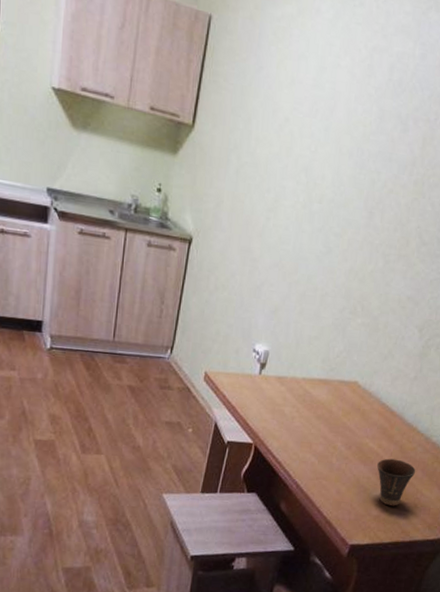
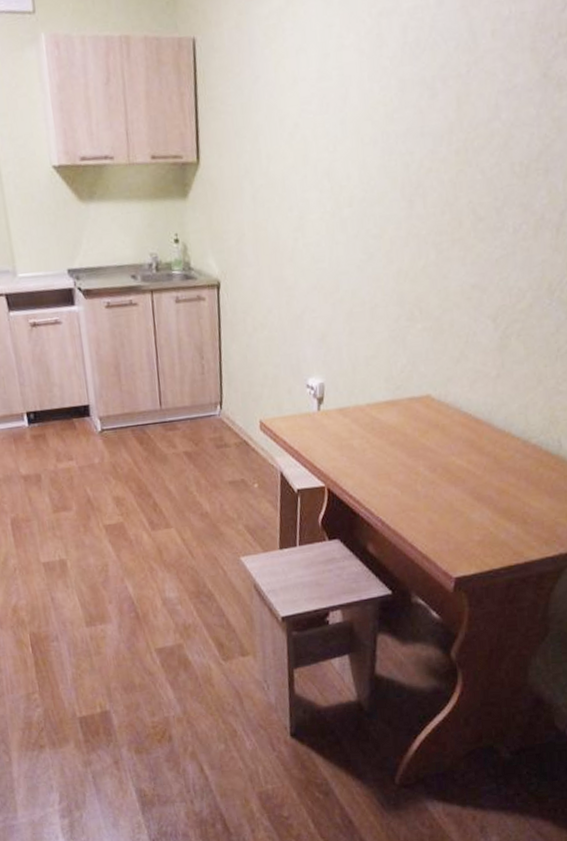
cup: present [377,458,416,506] -> none [470,472,518,527]

